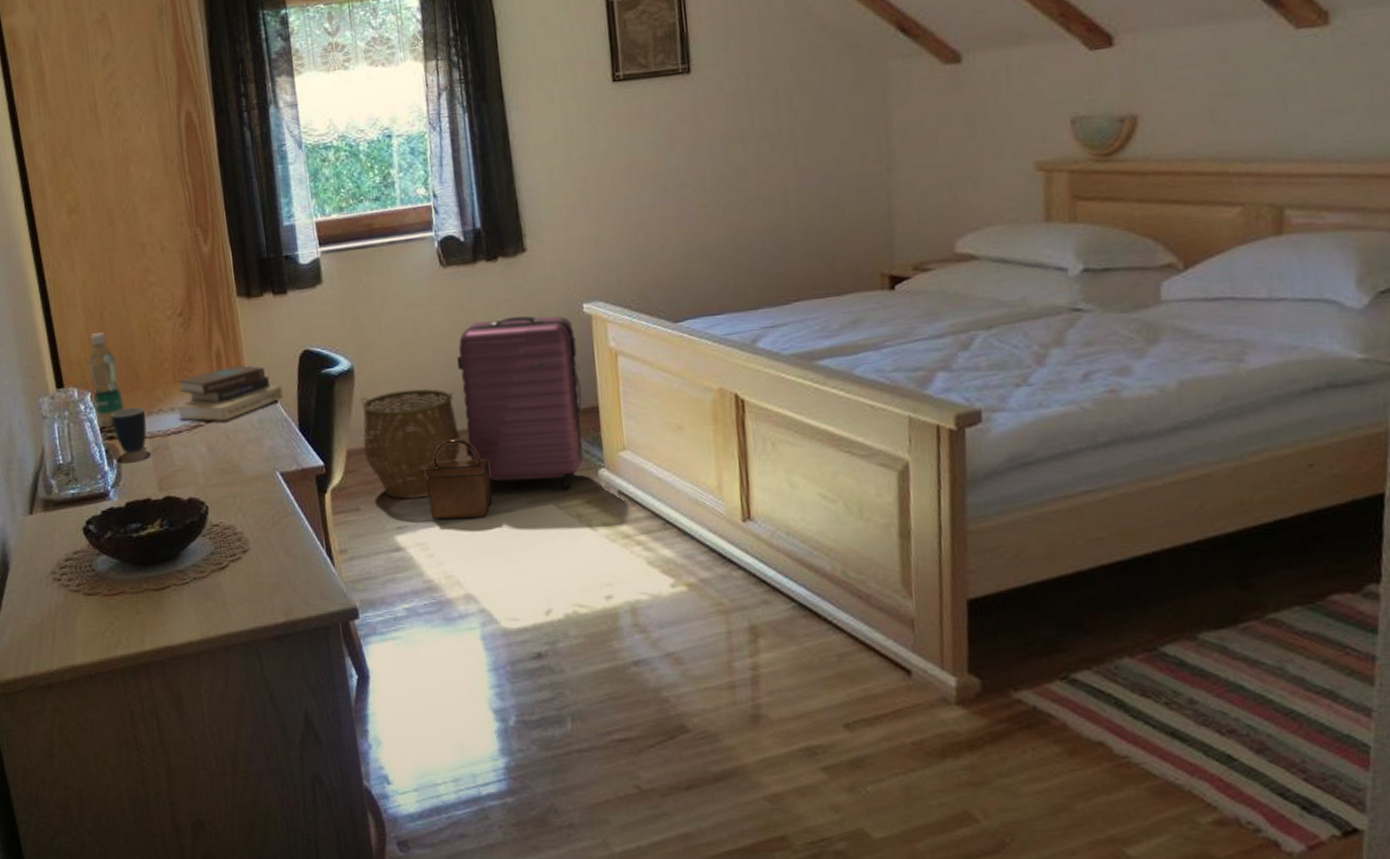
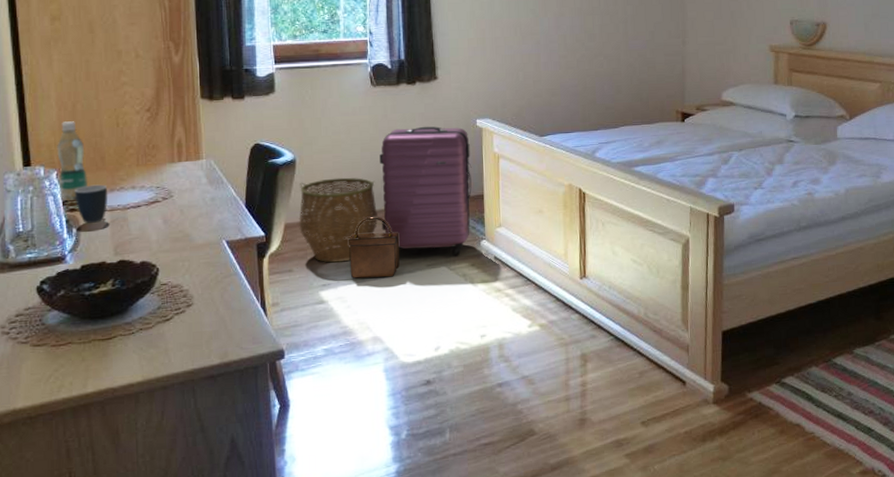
books: present [176,364,283,422] -> none [137,153,234,199]

